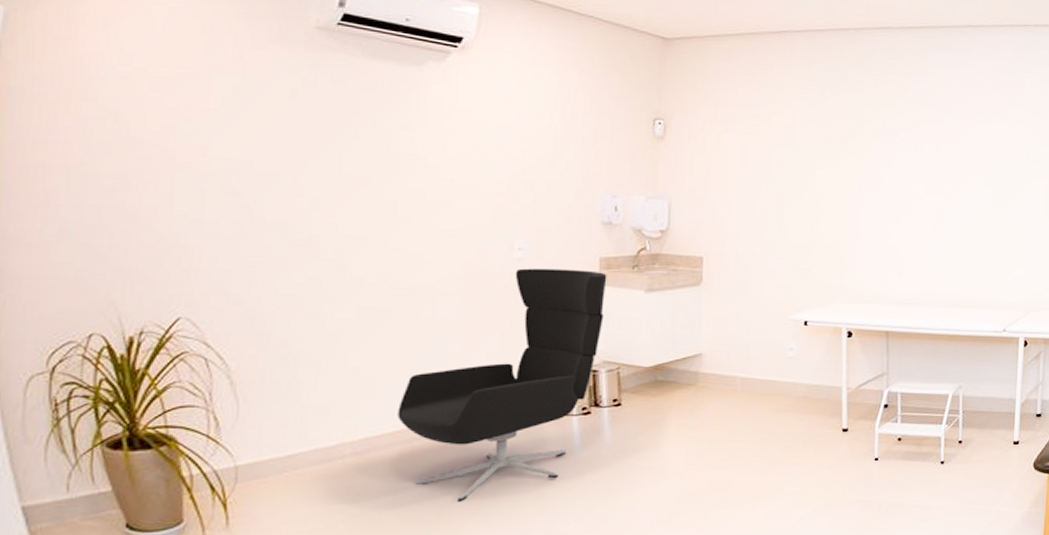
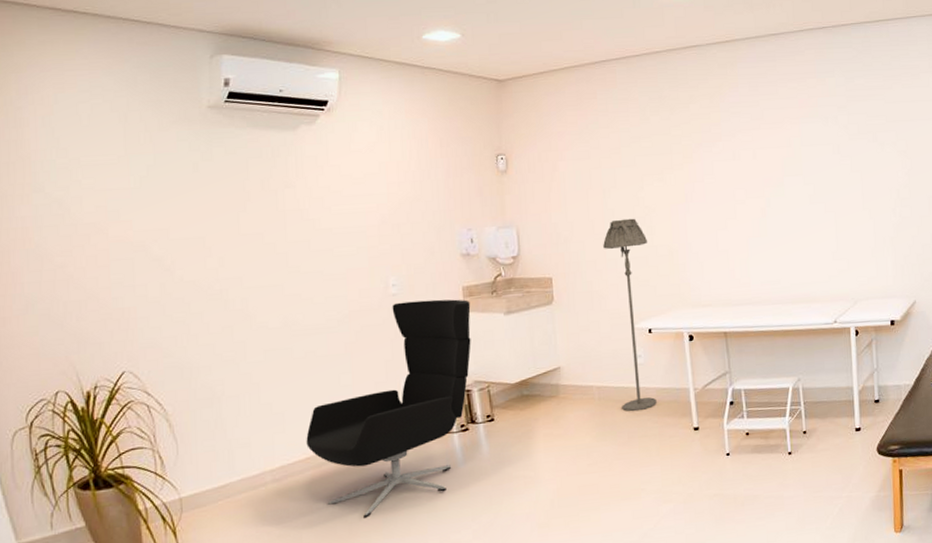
floor lamp: none [764,202,814,407] -> present [603,218,657,412]

